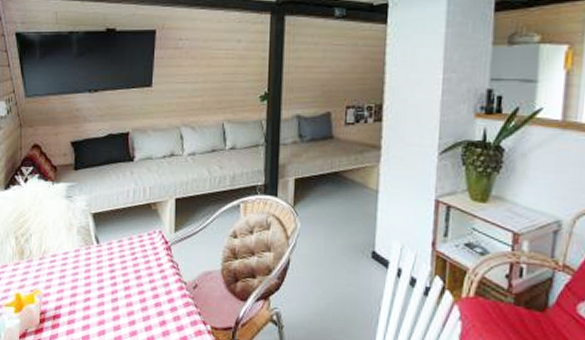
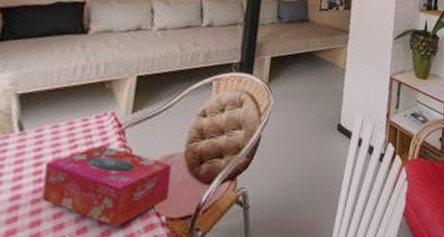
tissue box: none [117,258,212,329] -> present [41,145,172,227]

